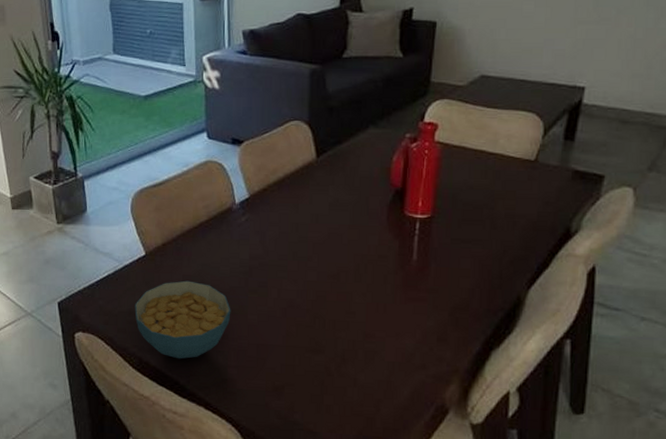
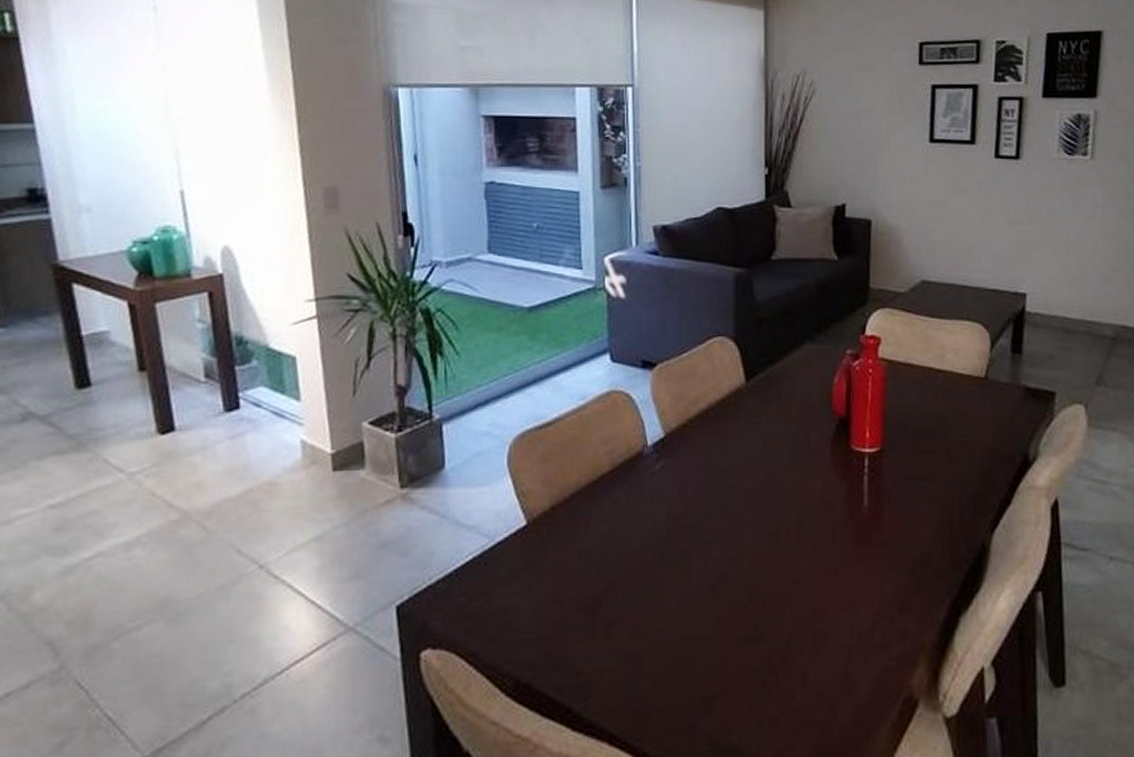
cereal bowl: present [134,280,231,359] -> none [510,557,644,674]

